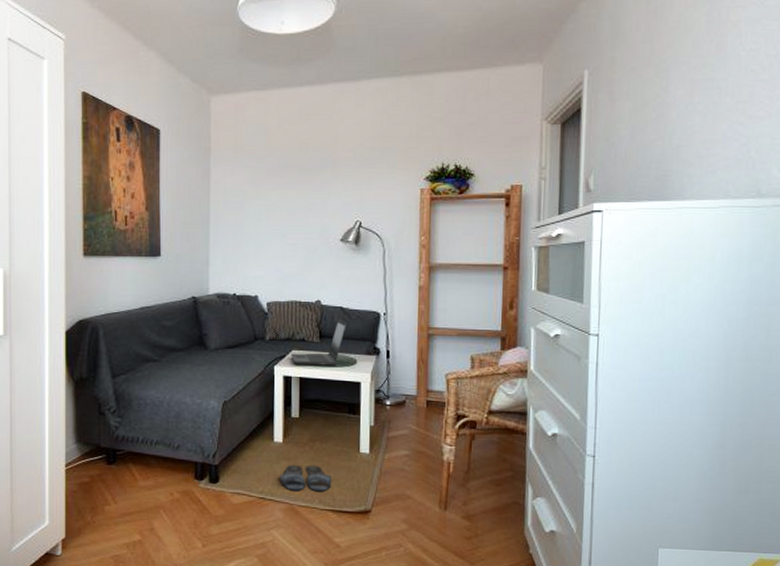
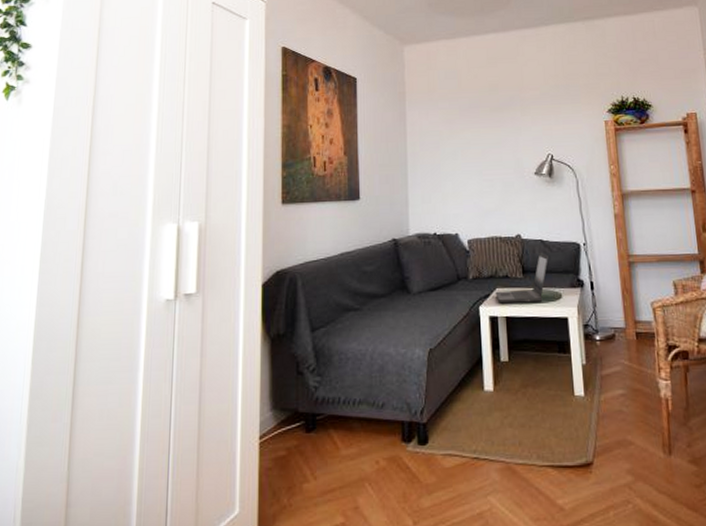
slippers: present [279,464,332,492] -> none [492,414,549,447]

